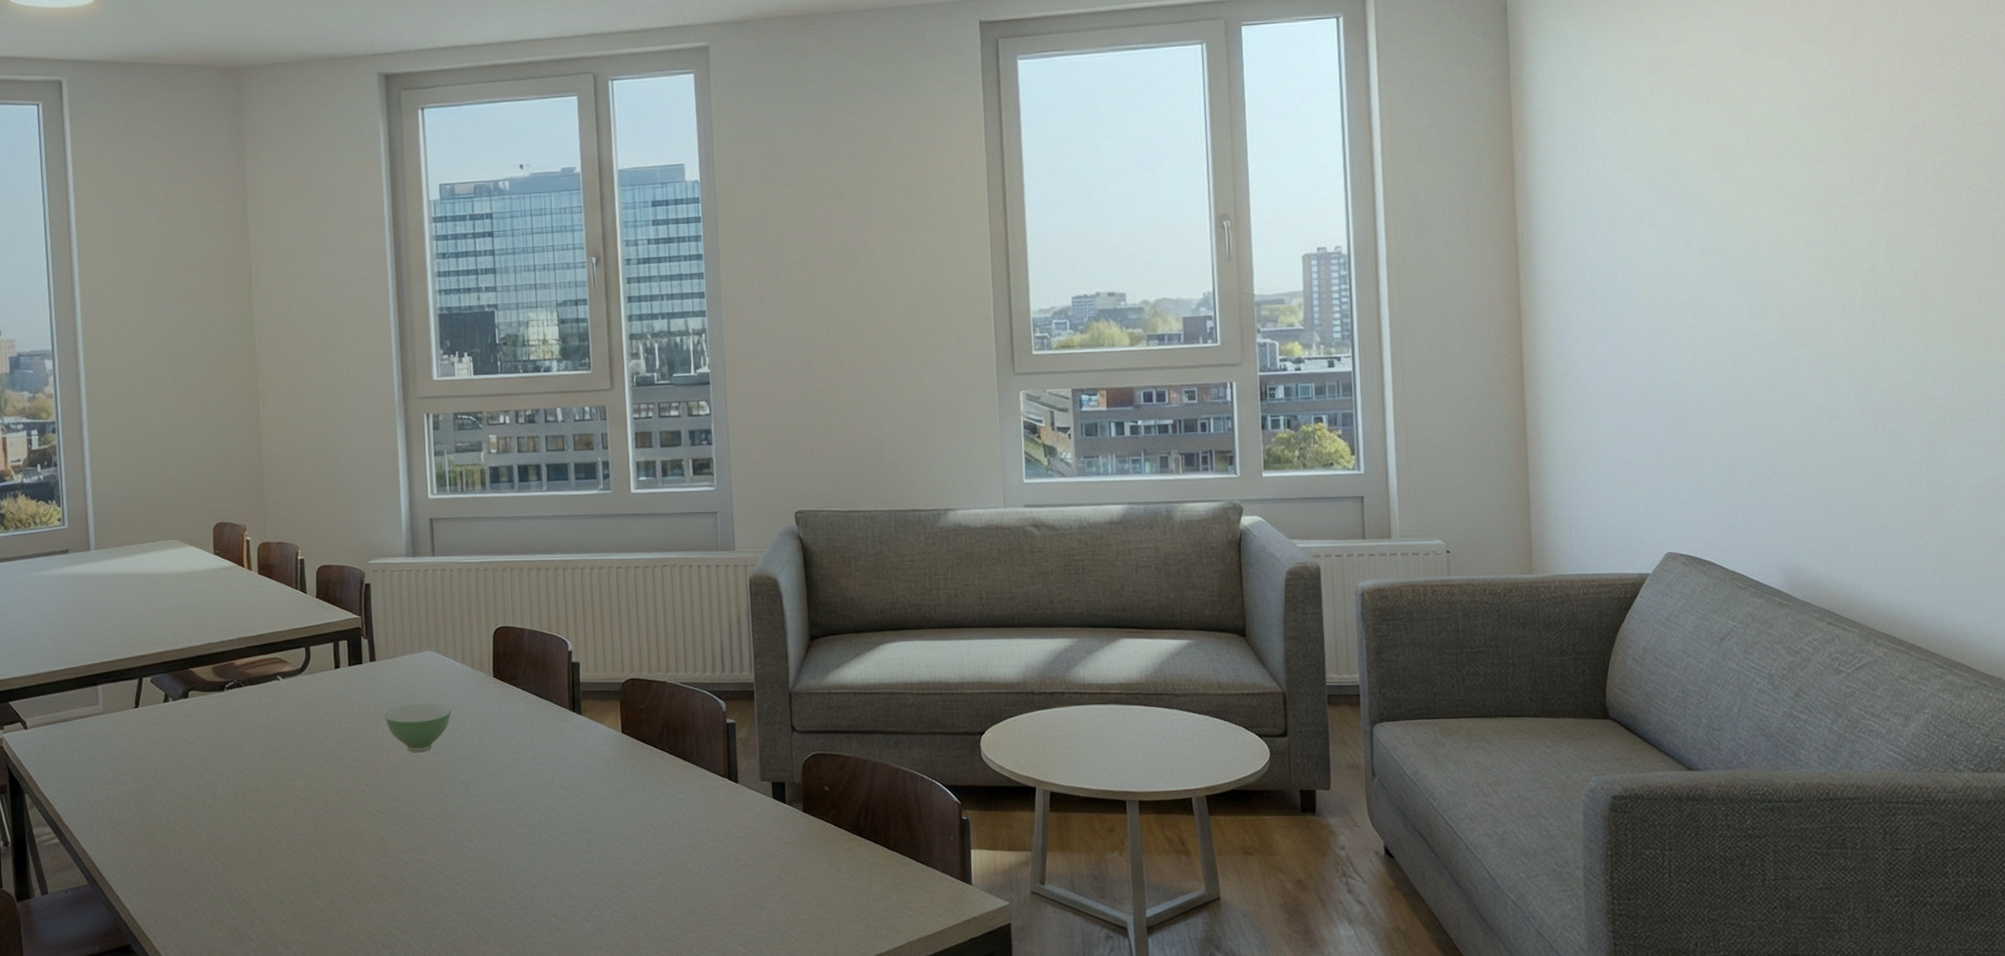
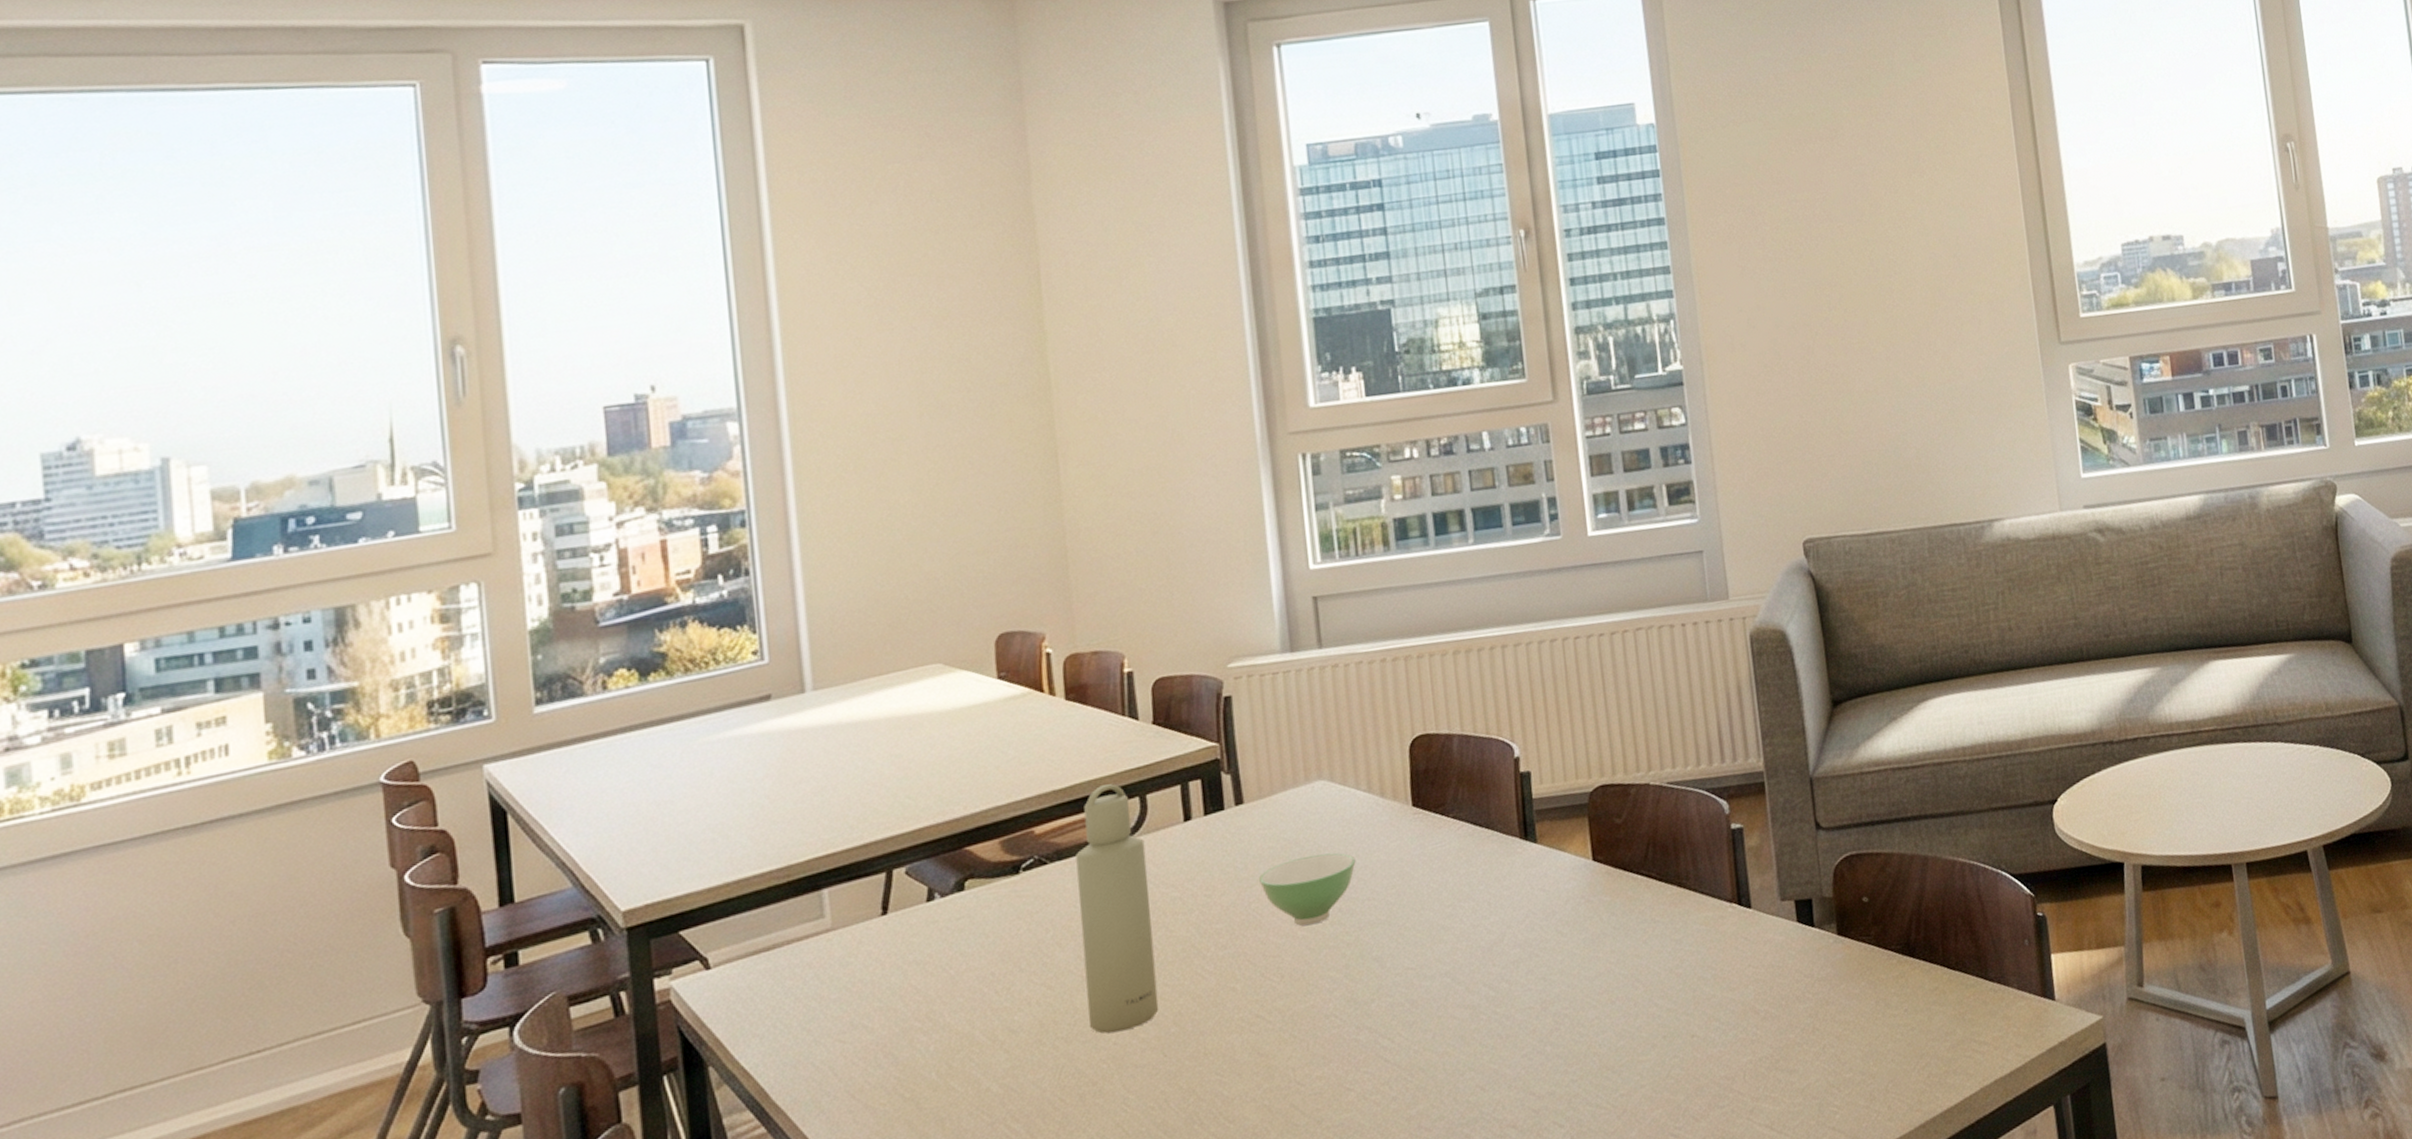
bottle: none [261,636,313,809] -> present [1075,784,1159,1034]

